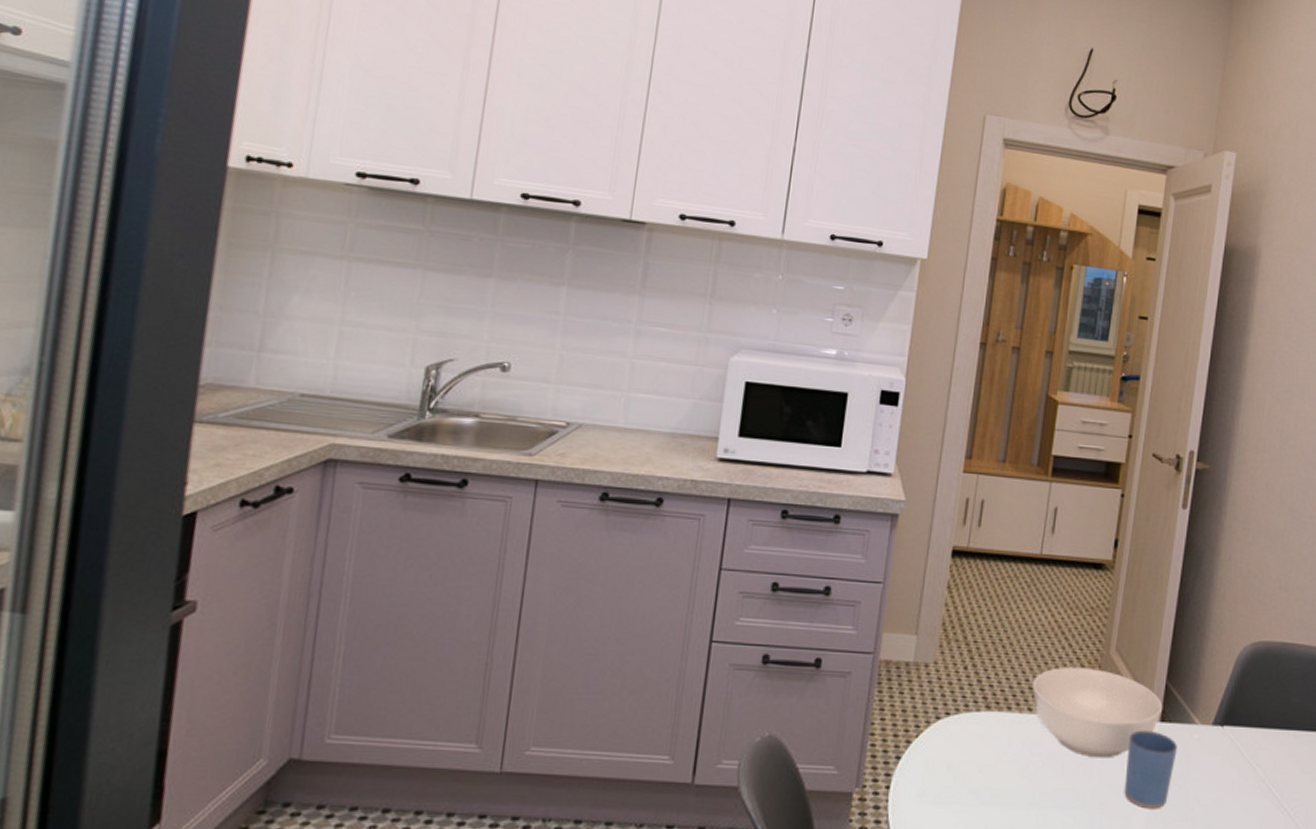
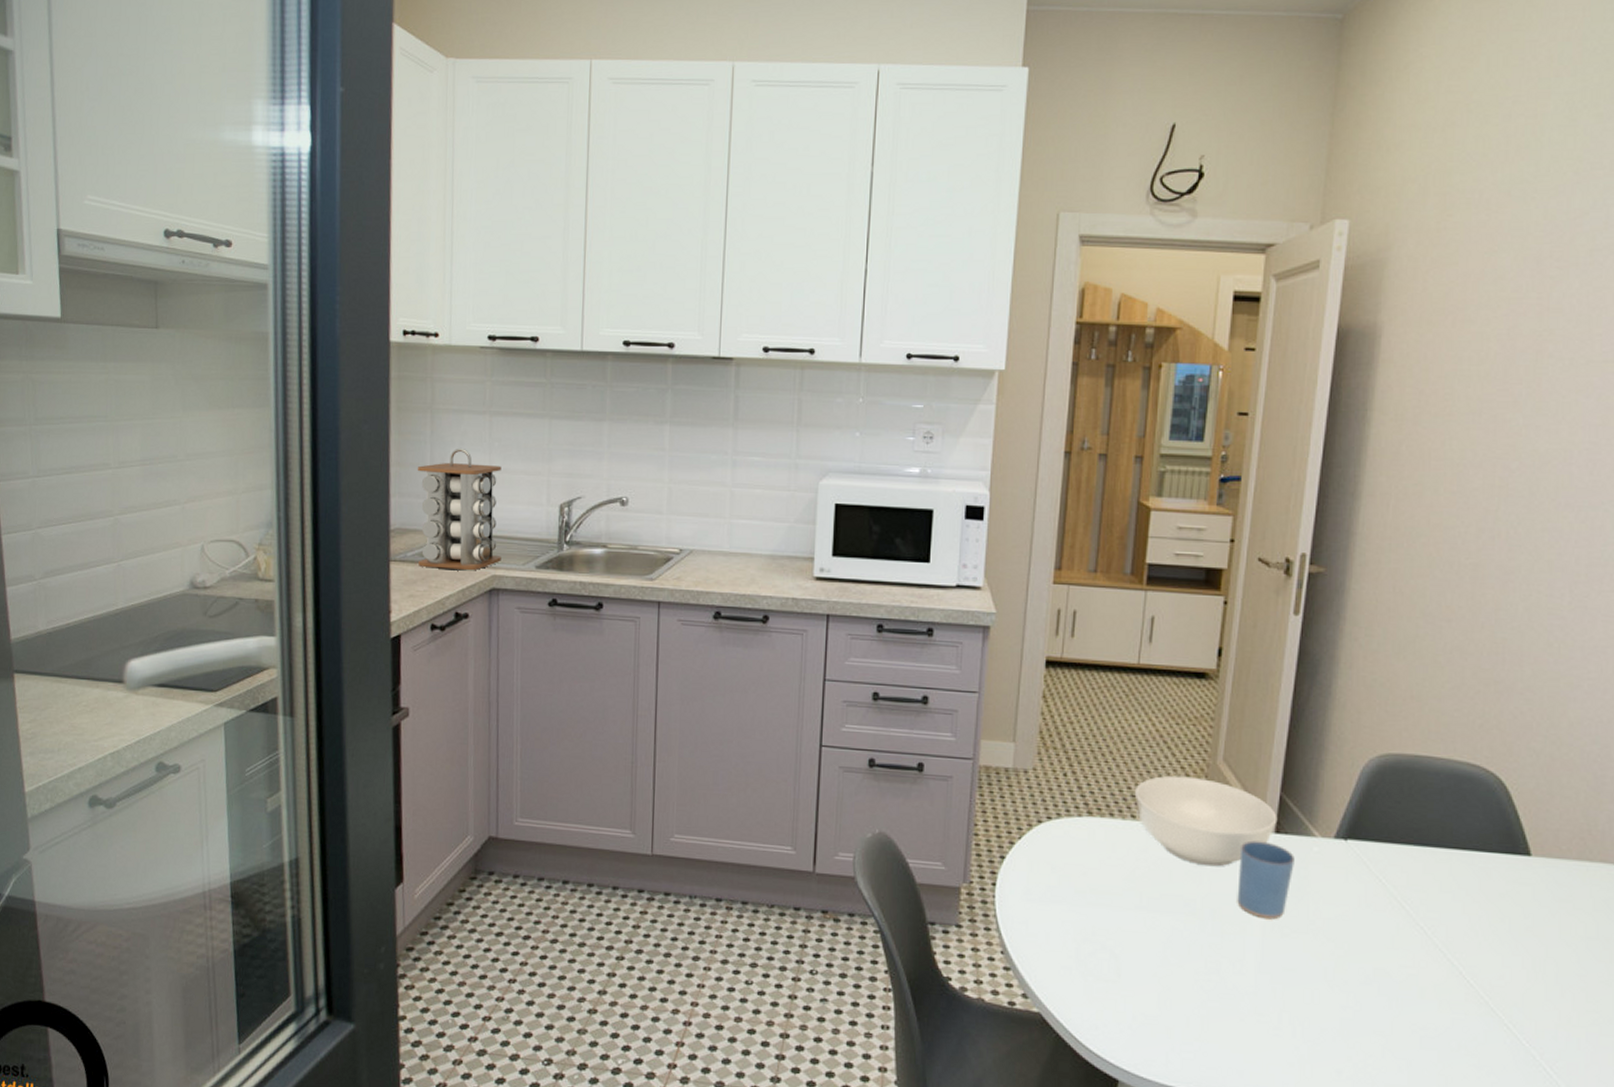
spice rack: none [232,294,357,438] -> present [417,447,502,571]

